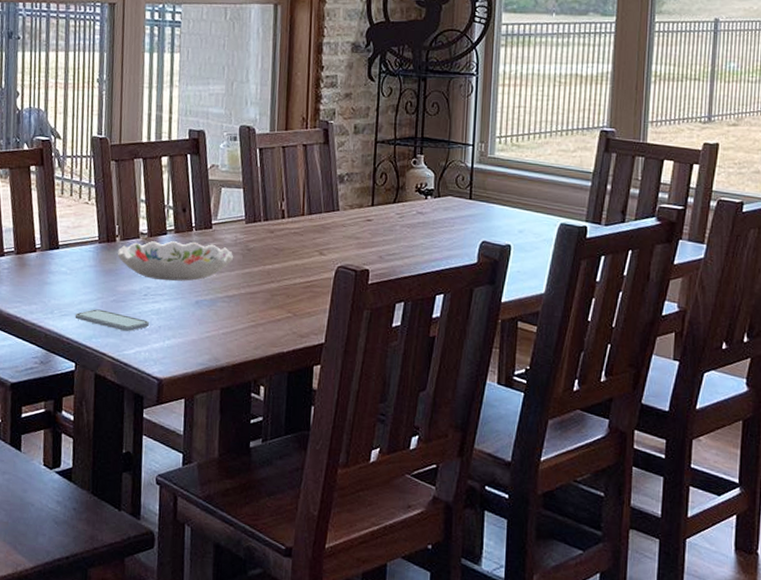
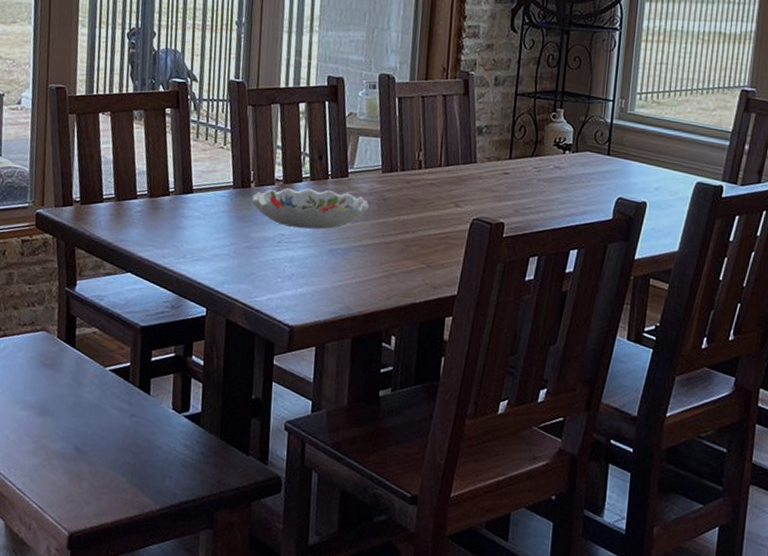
smartphone: present [74,309,150,331] -> none [207,254,283,278]

